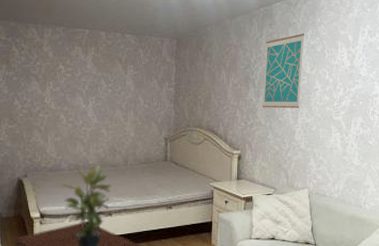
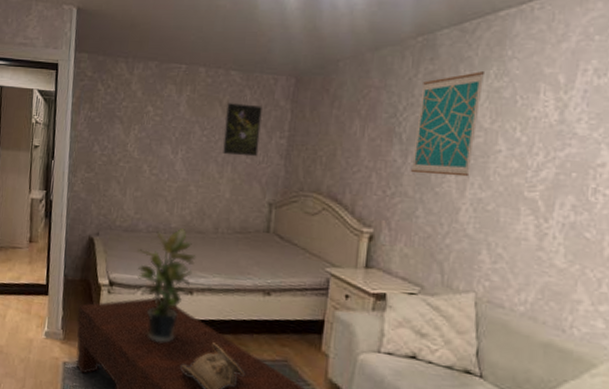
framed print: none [126,61,153,103] -> present [223,103,262,157]

